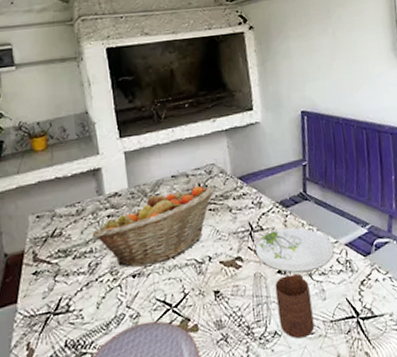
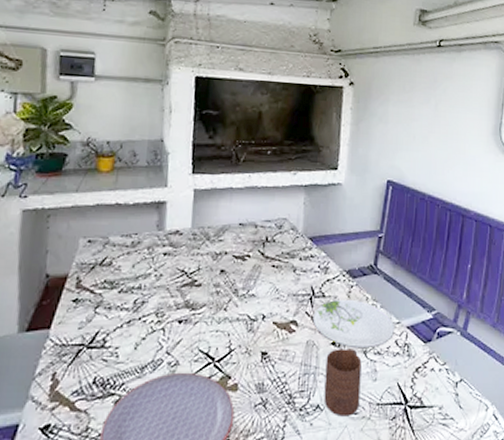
fruit basket: present [92,185,215,268] -> none [143,238,282,313]

